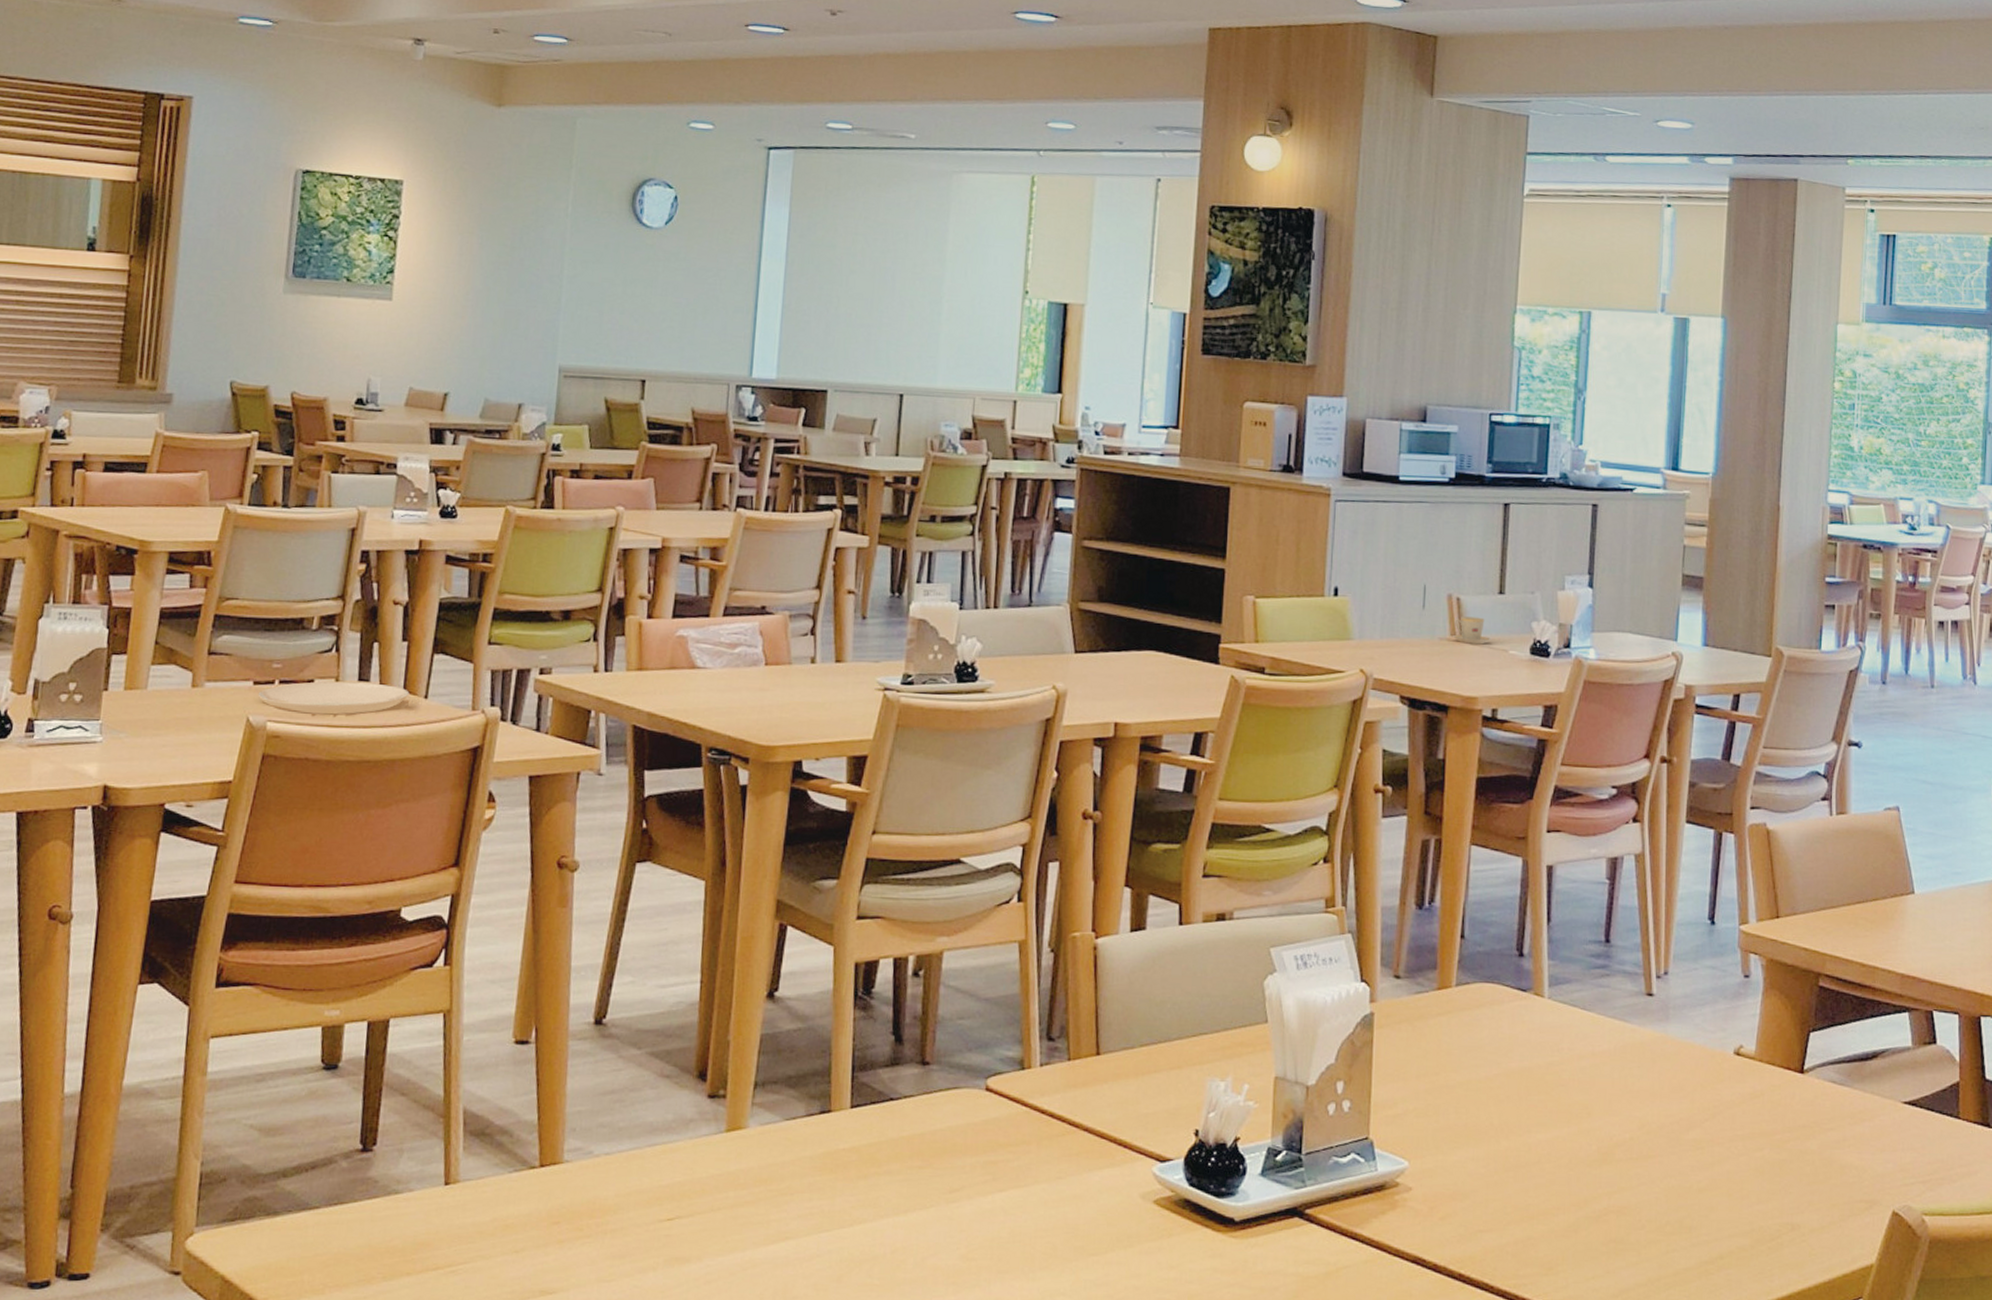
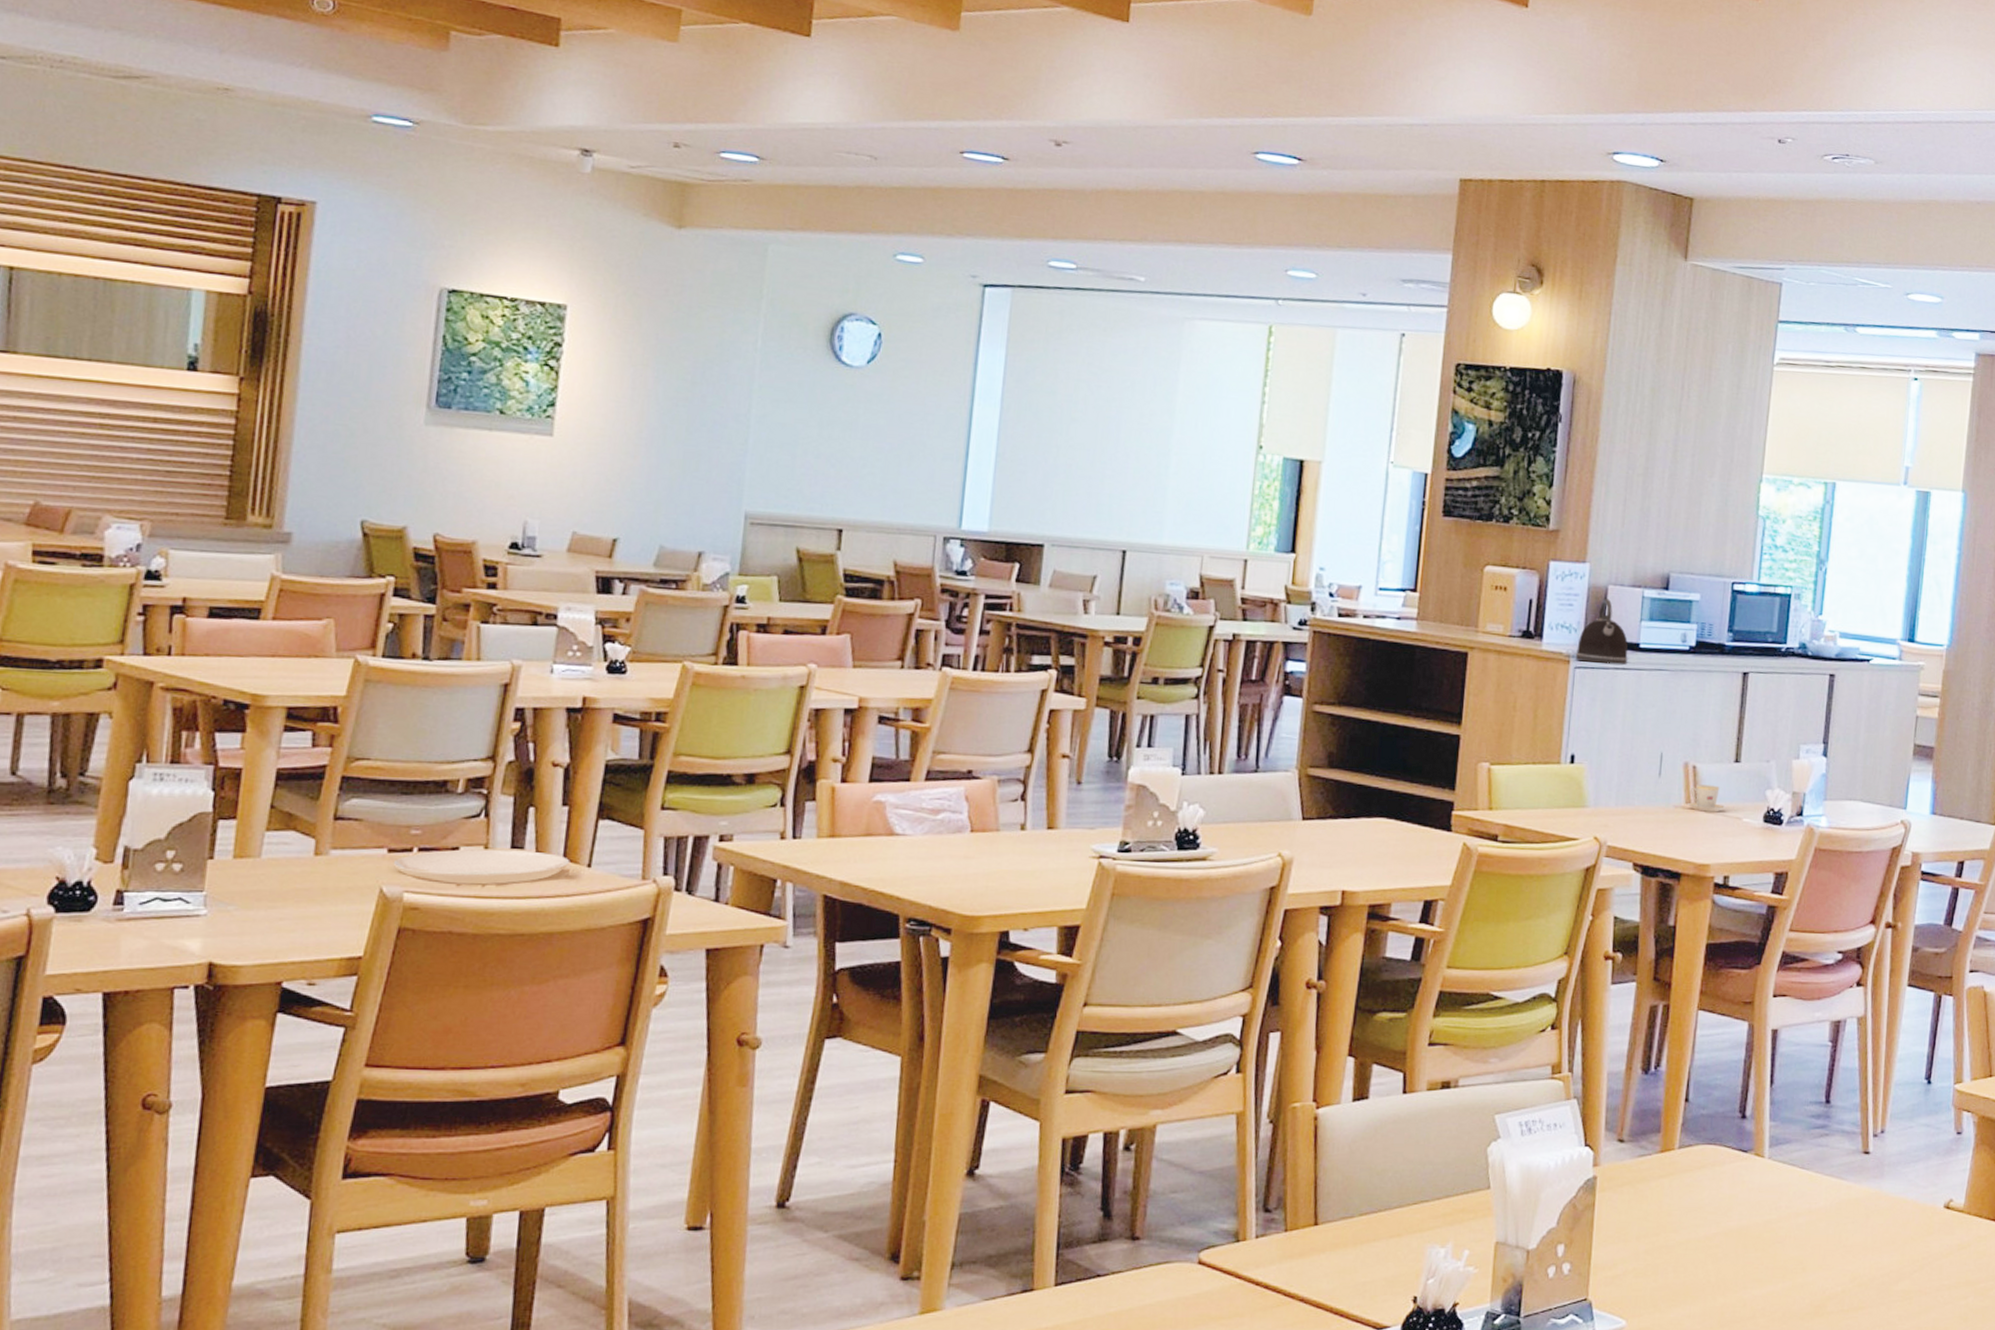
kettle: none [1335,432,1389,498] -> present [1575,599,1629,666]

